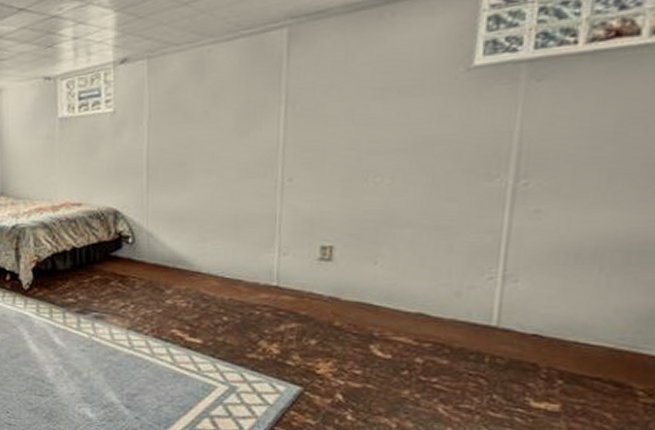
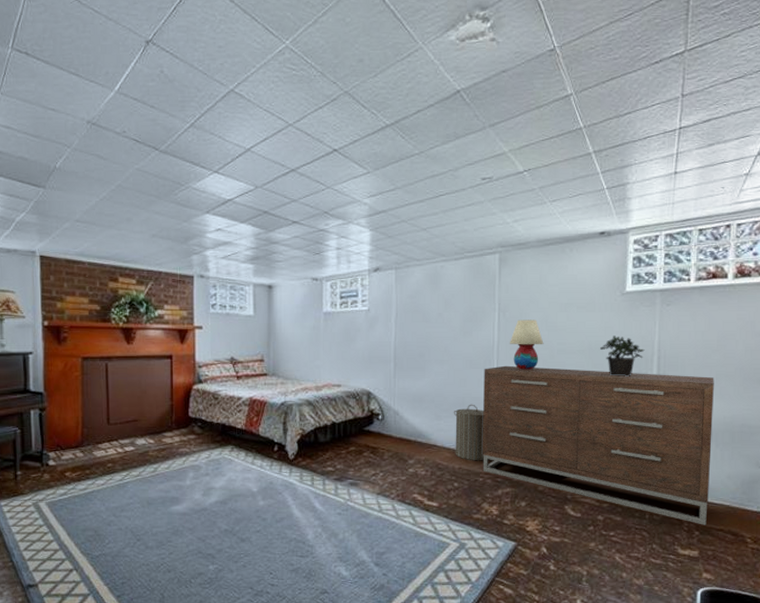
laundry hamper: none [222,222,264,291] -> present [453,404,485,461]
dresser: none [259,172,605,372] -> present [481,365,714,525]
table lamp: none [300,111,348,178] -> present [510,319,544,370]
potted plant: none [430,127,498,181] -> present [600,336,645,376]

